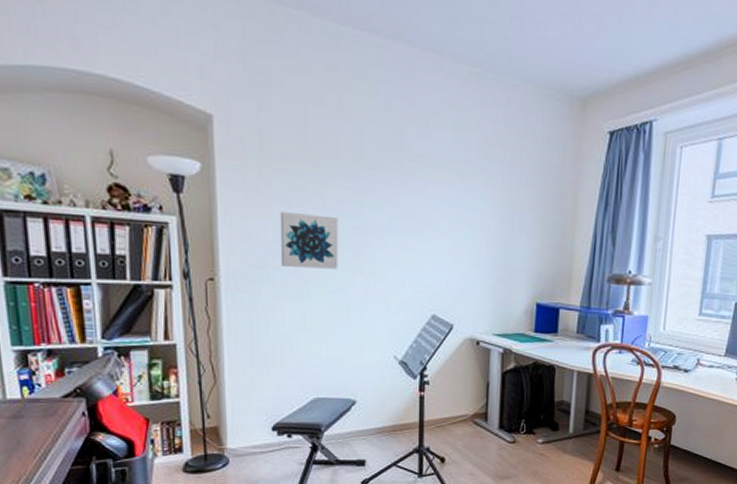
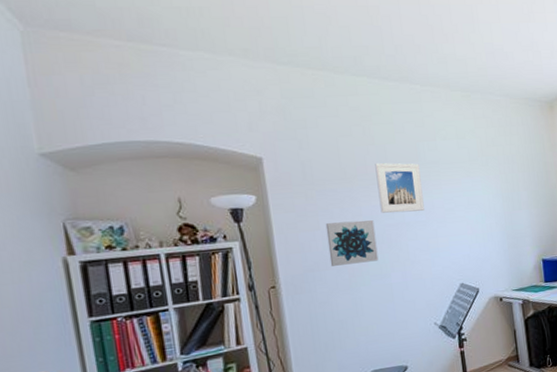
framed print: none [348,144,403,216] -> present [375,162,425,213]

